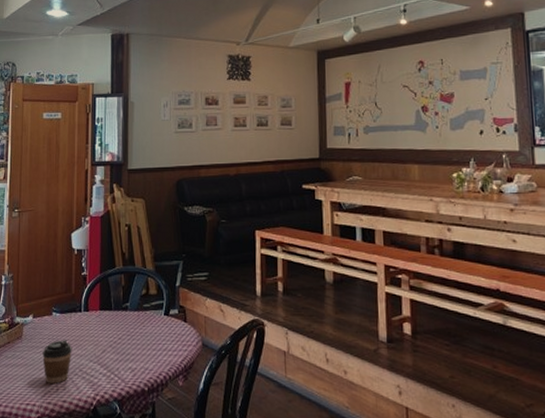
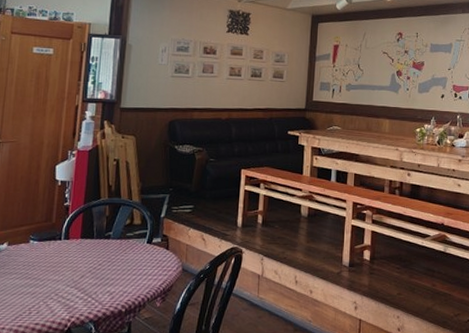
coffee cup: present [42,340,72,384] -> none [15,266,49,308]

